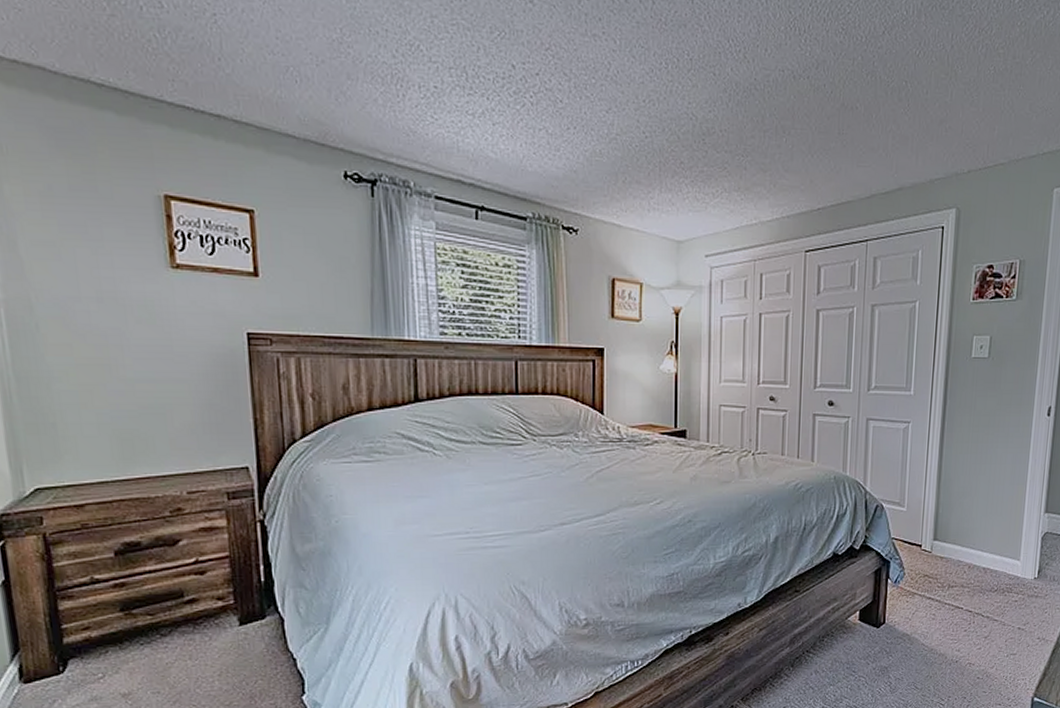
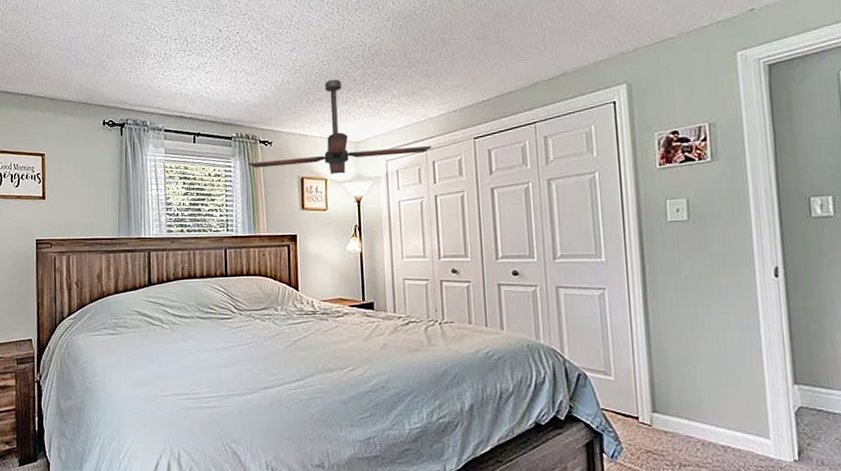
ceiling fan: none [547,157,761,279] -> present [248,79,432,174]

